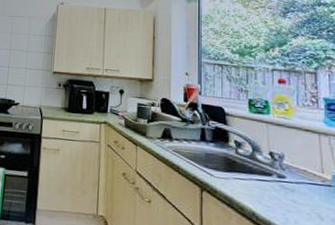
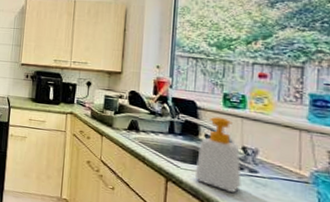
soap bottle: none [227,122,271,199] -> present [194,116,242,192]

